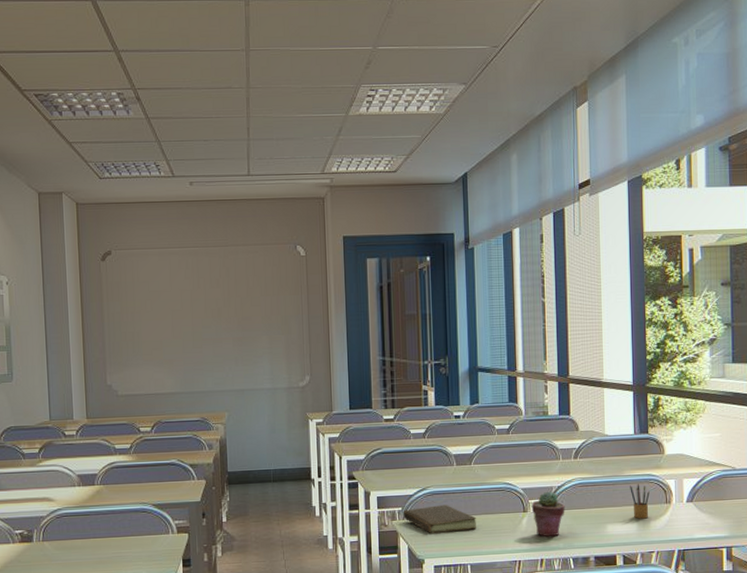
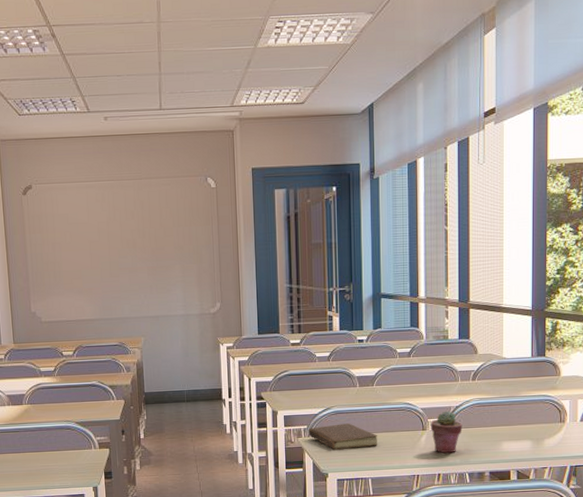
pencil box: present [630,484,650,519] -> none [526,404,545,437]

